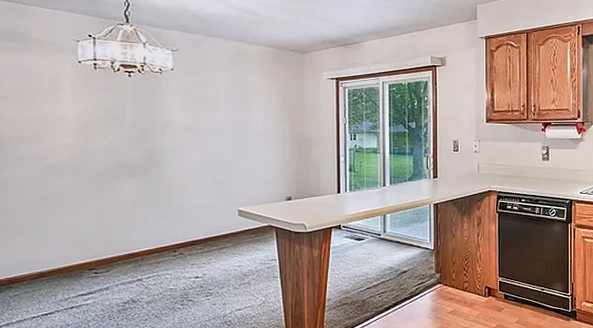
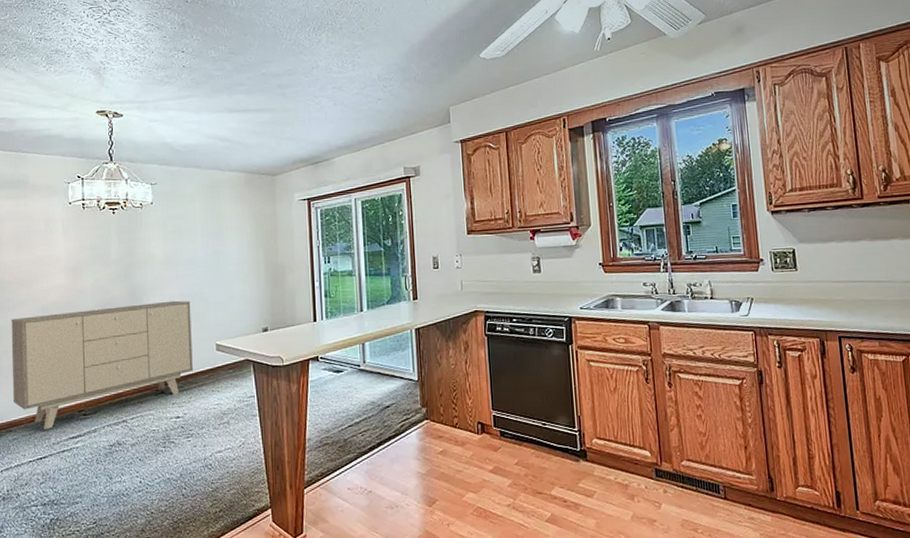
sideboard: none [10,166,214,287] -> present [11,300,193,430]

